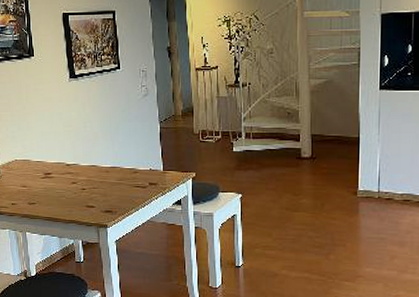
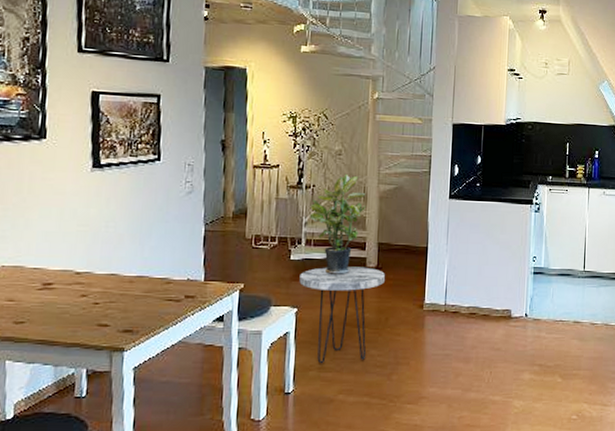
side table: none [242,157,319,243] -> present [299,266,385,364]
potted plant: none [247,71,298,164] -> present [309,173,366,274]

